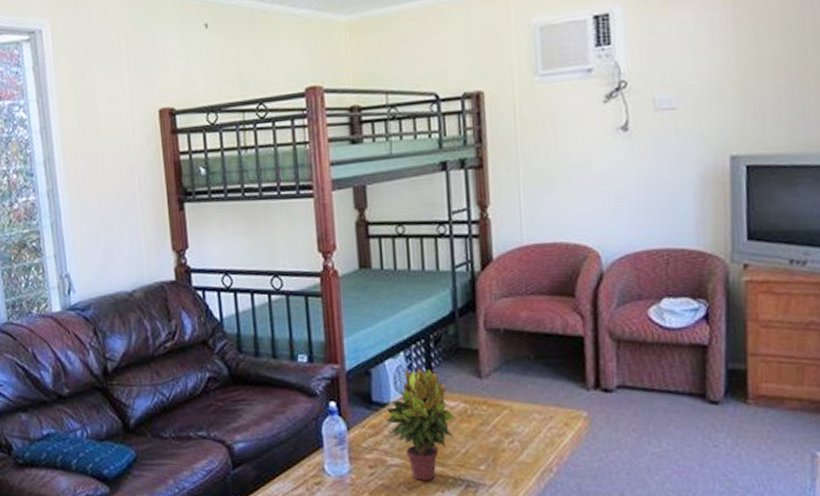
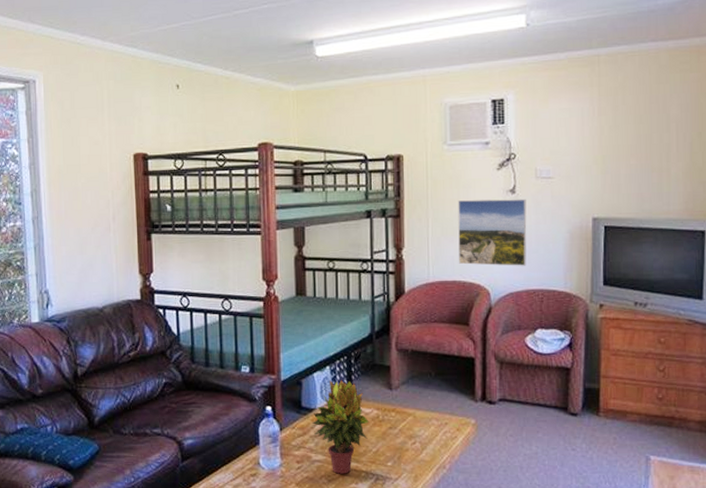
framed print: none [555,136,646,222] -> present [458,199,527,266]

